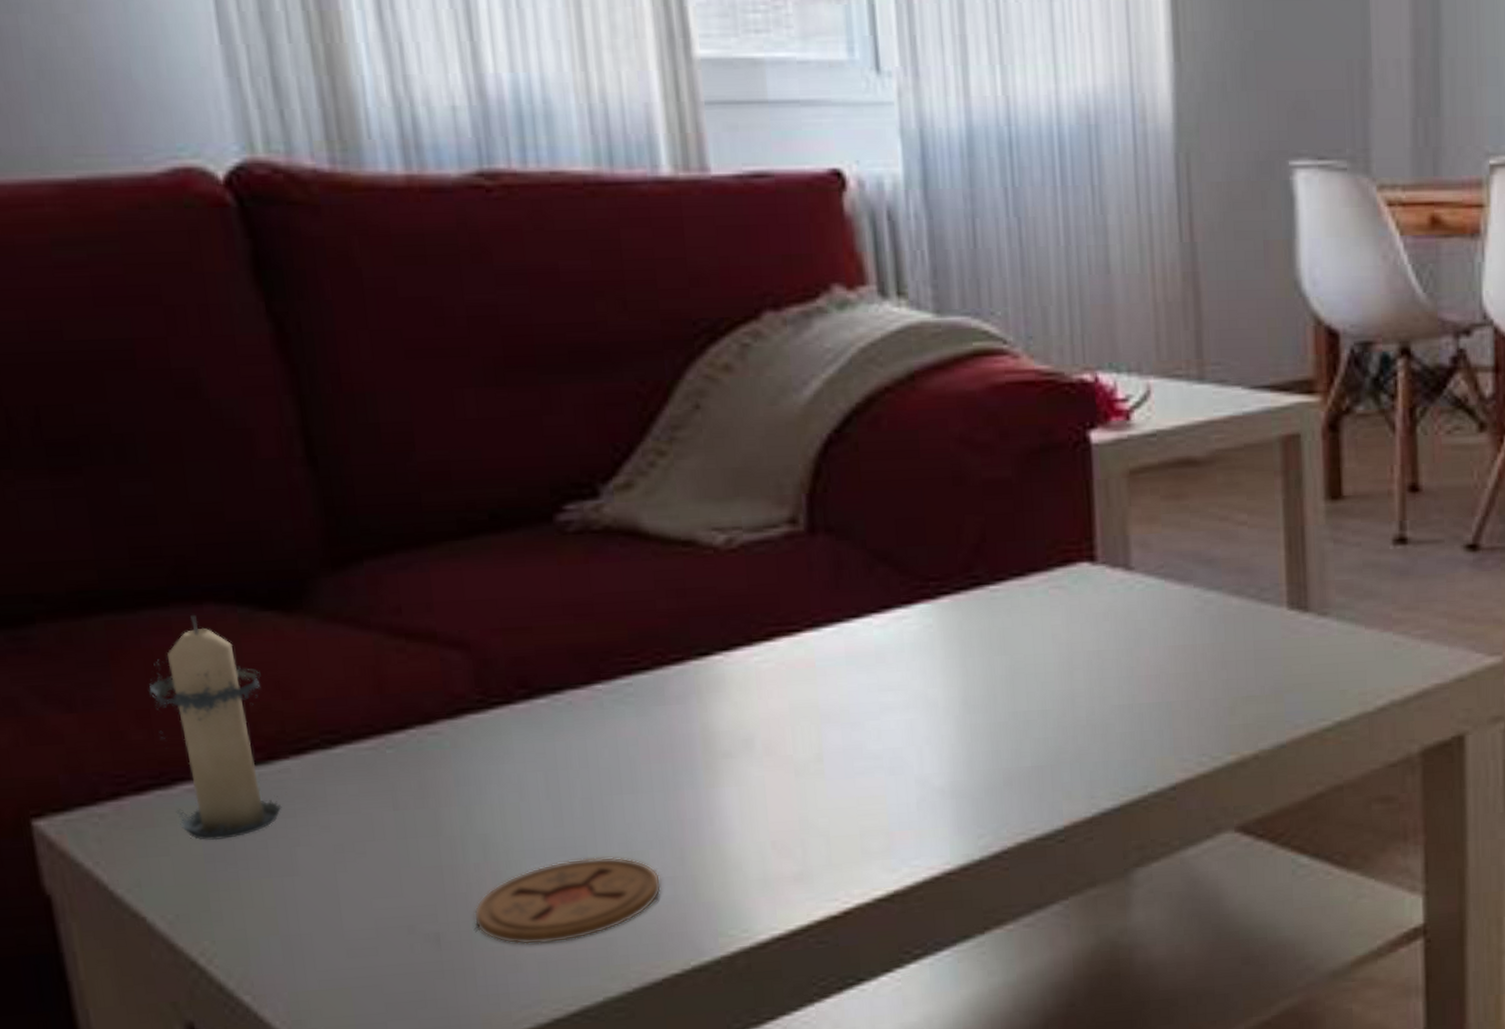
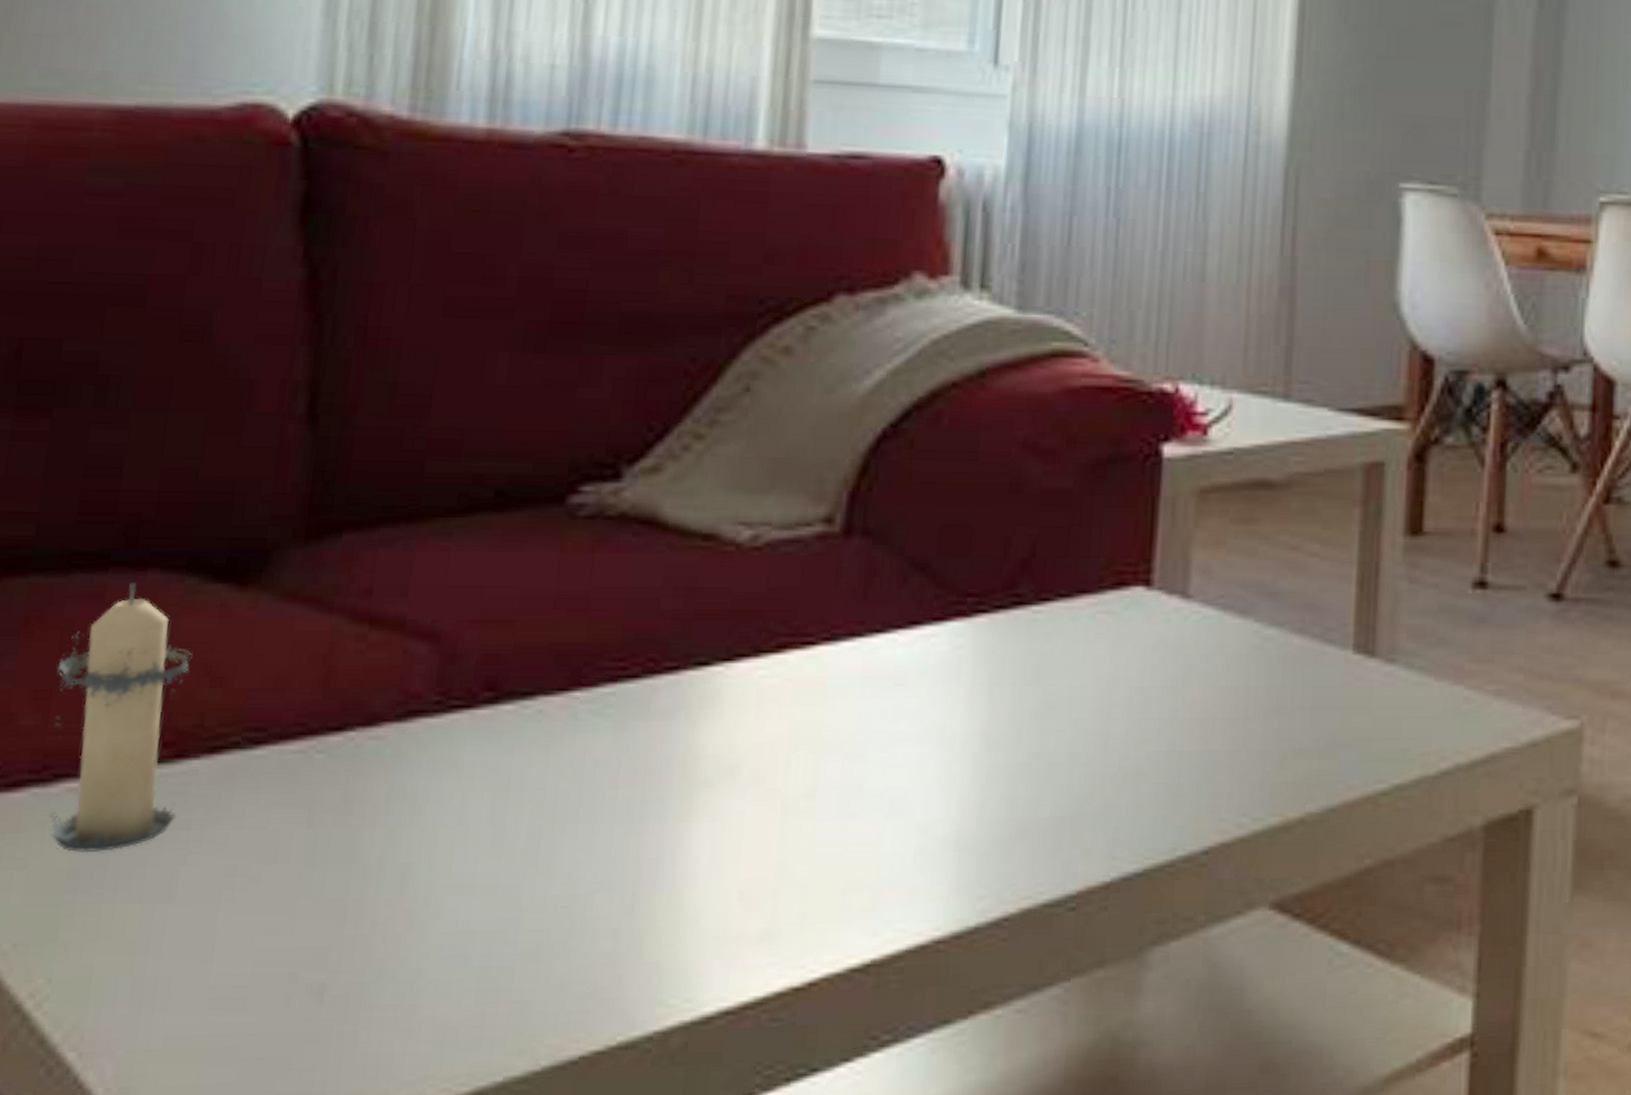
coaster: present [473,856,662,945] -> none [370,899,602,1005]

